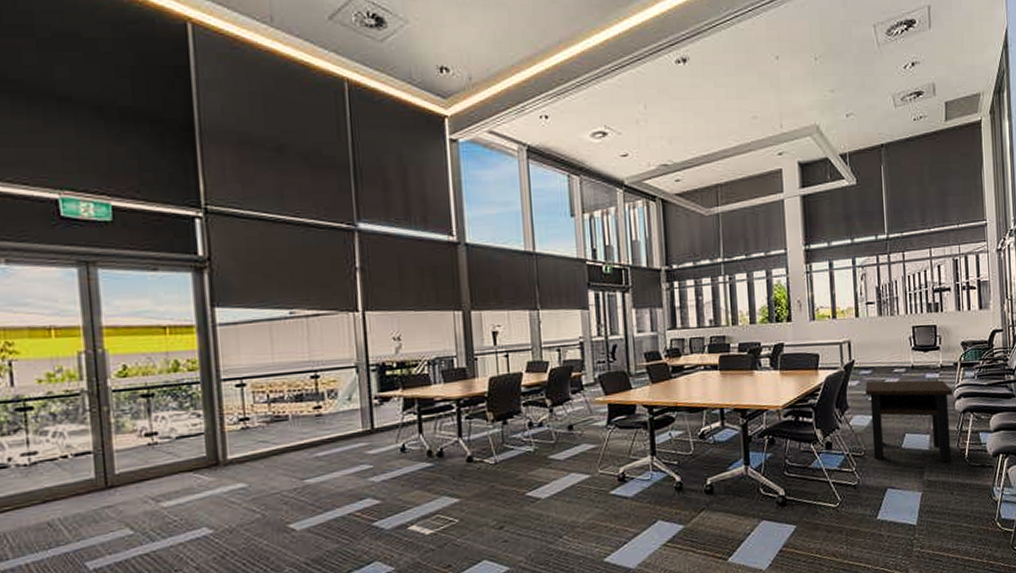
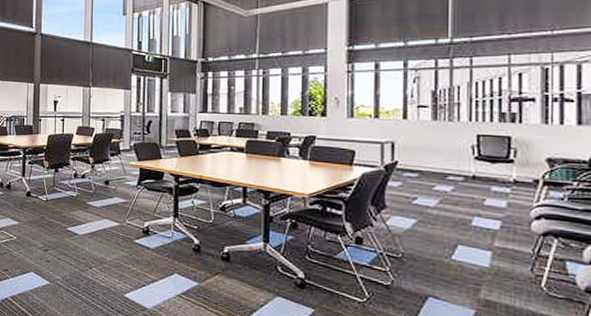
side table: present [865,380,953,463] -> none [409,184,530,286]

